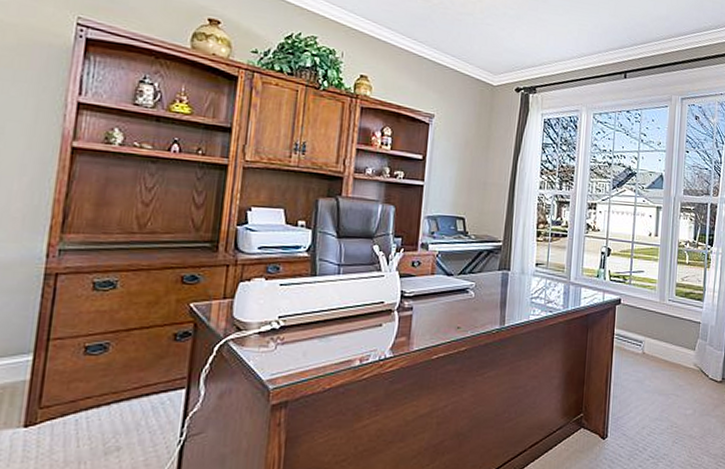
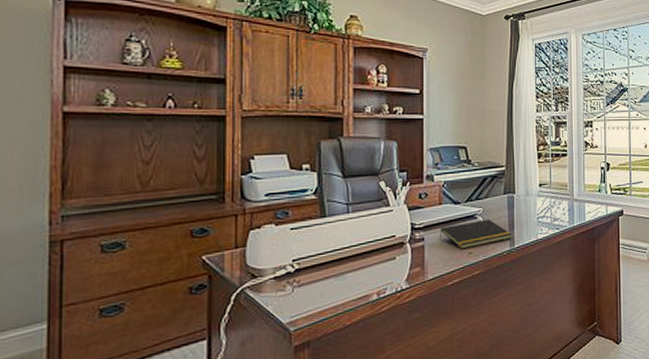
notepad: none [429,294,503,323] -> present [440,219,512,249]

